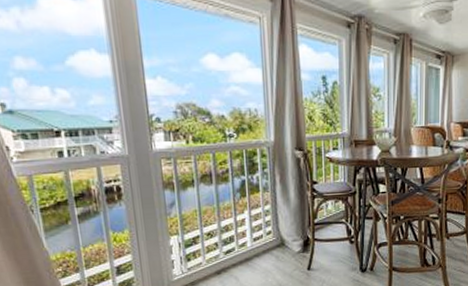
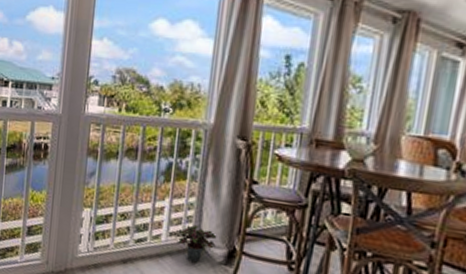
potted plant: none [258,226,293,258] -> present [174,224,217,263]

